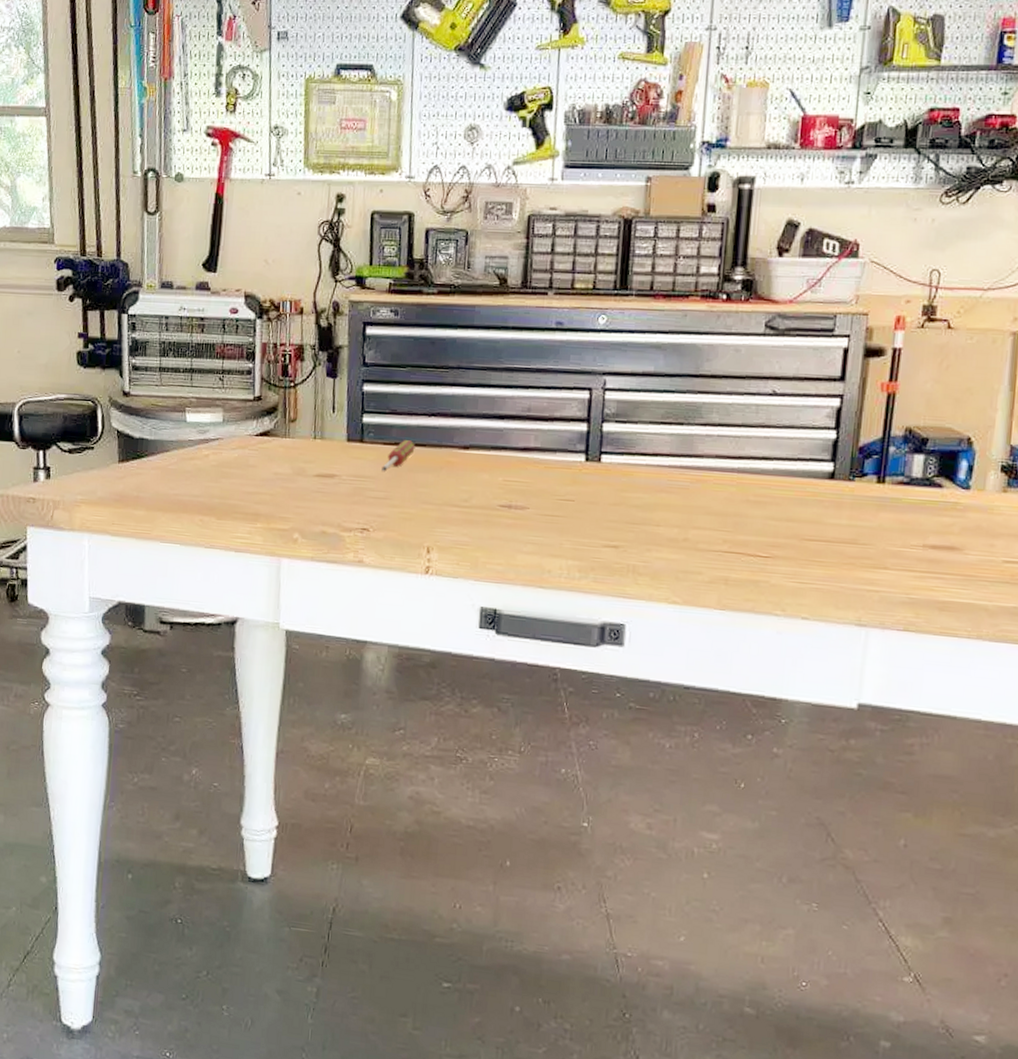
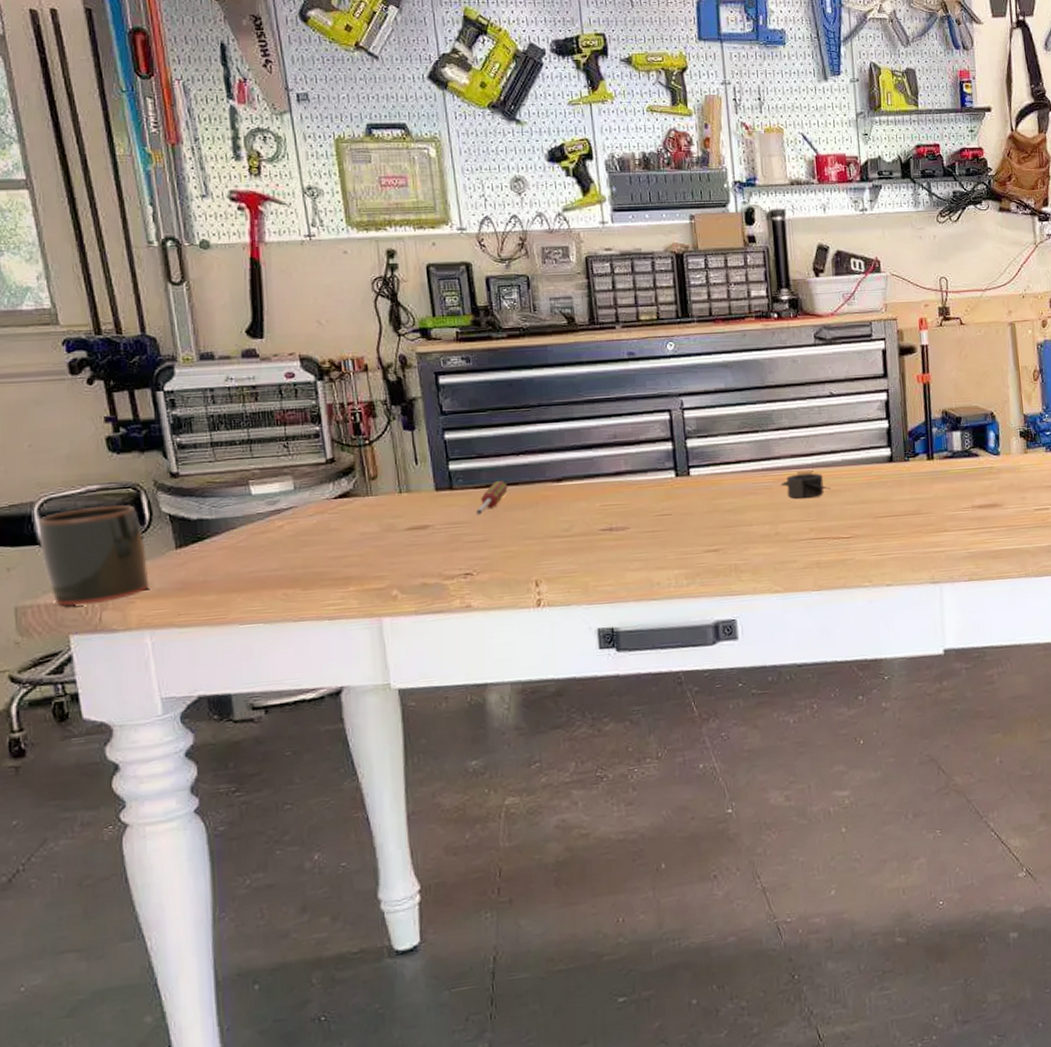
mug: none [15,414,95,503] -> present [38,504,149,606]
duct tape: none [698,477,755,506] -> present [780,473,831,498]

